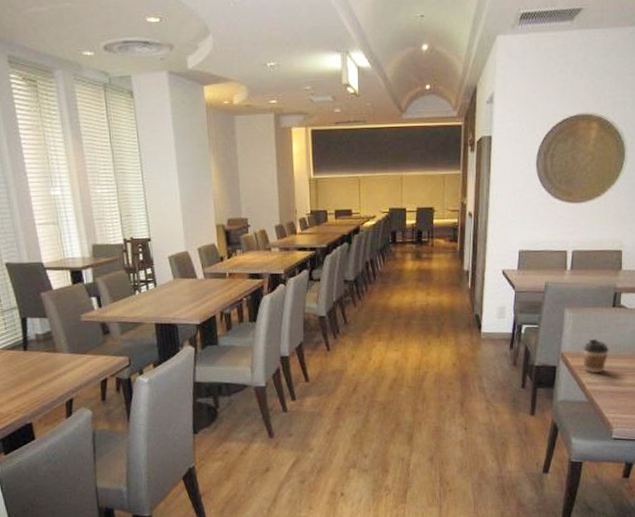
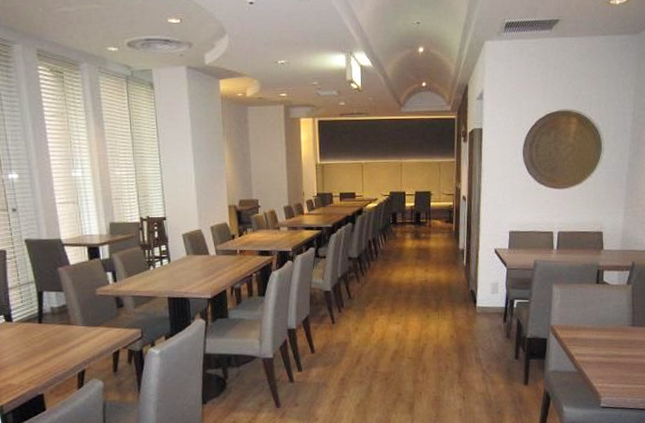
coffee cup: present [583,338,609,374] -> none [571,312,594,345]

